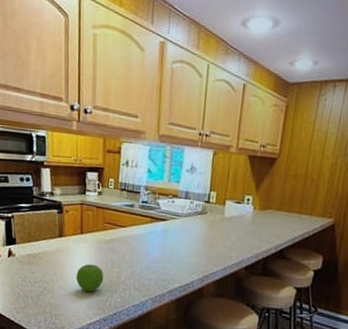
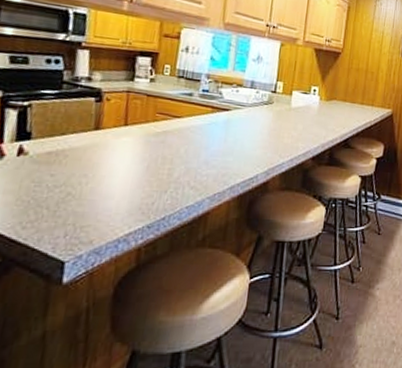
fruit: present [75,264,104,293] -> none [113,160,152,195]

